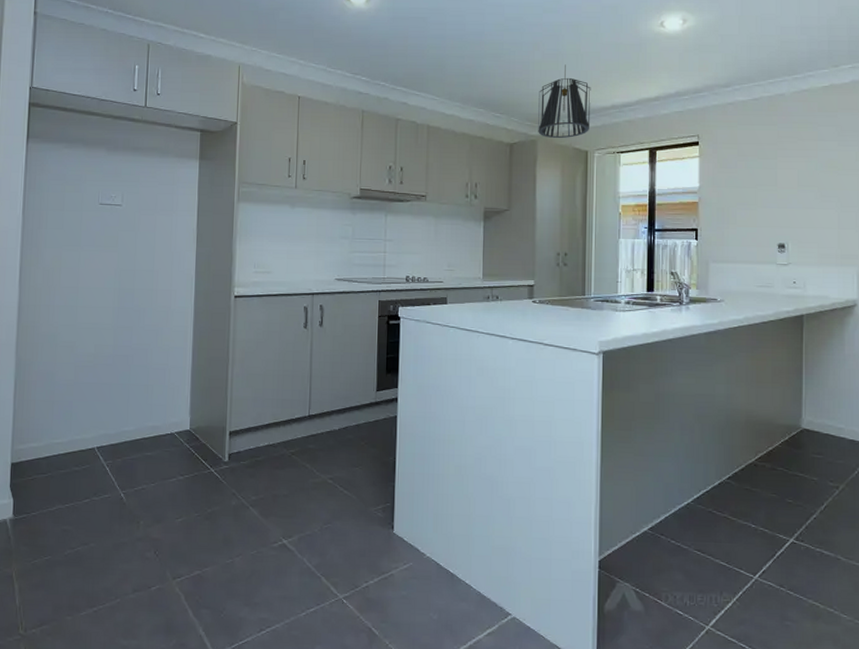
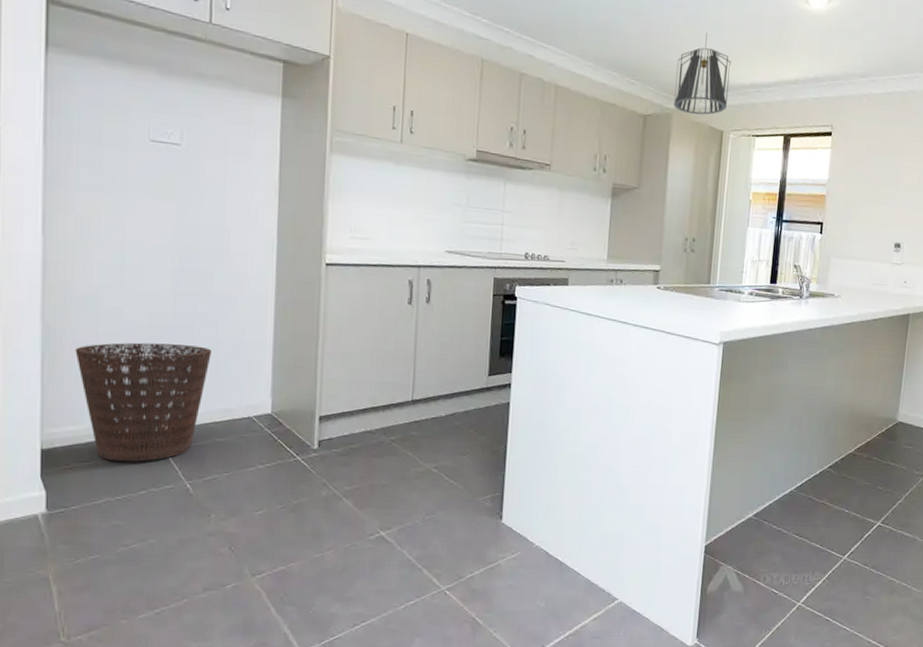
basket: none [39,370,143,473] -> present [75,342,213,462]

